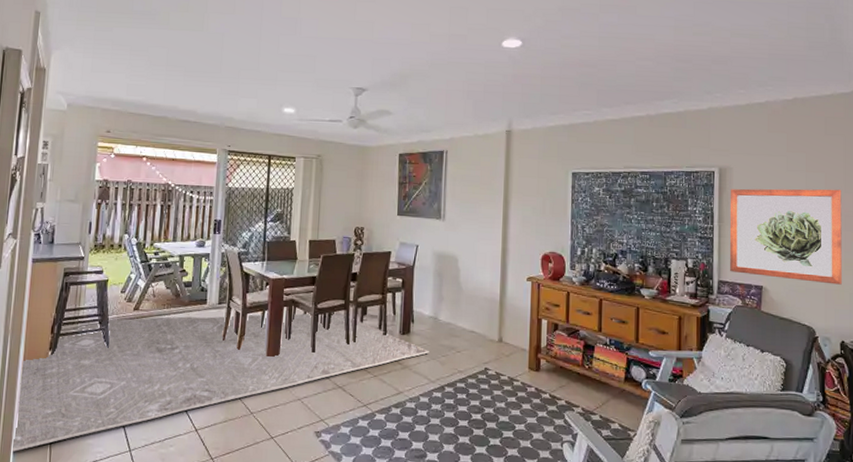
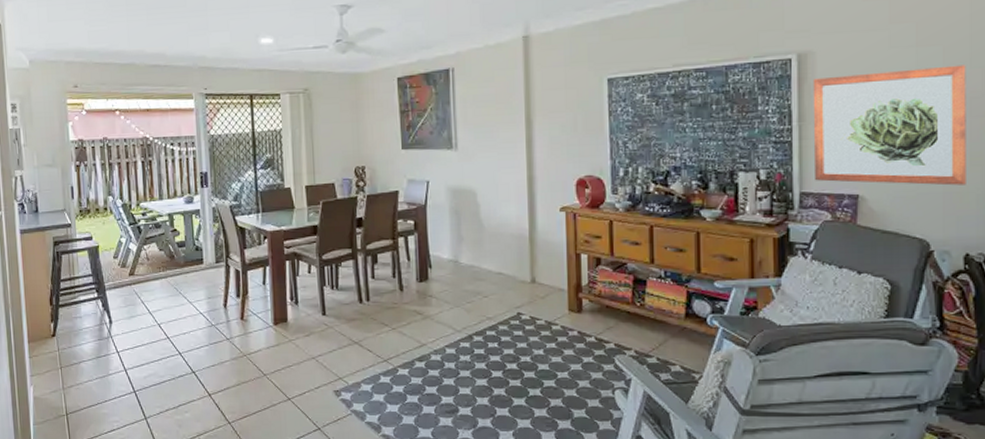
rug: present [10,312,429,453] -> none [28,262,452,425]

